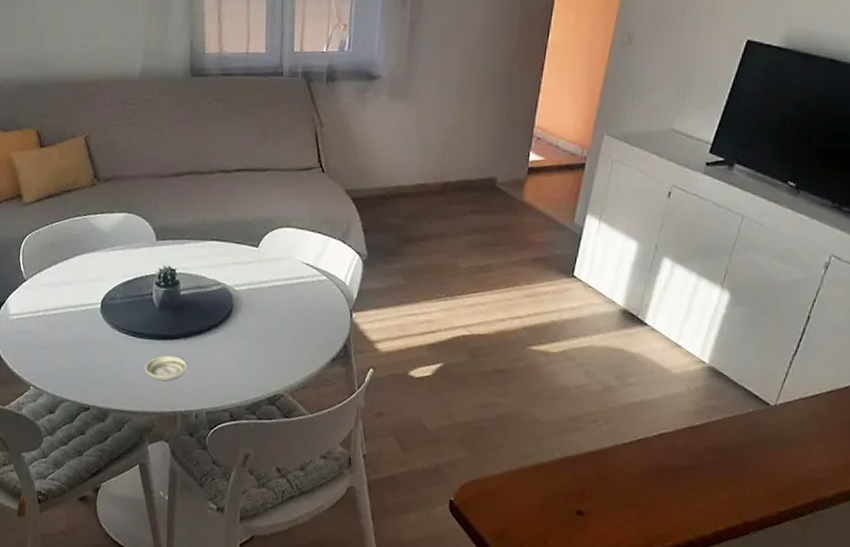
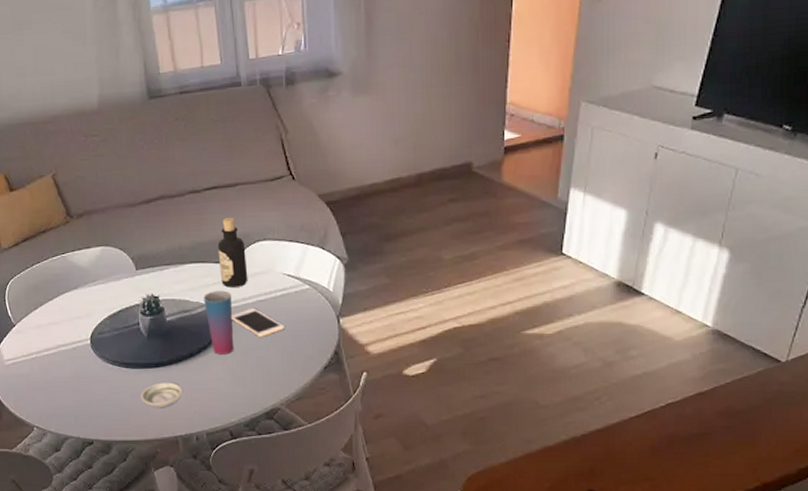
cup: none [220,270,249,335] -> present [203,290,234,355]
bottle: none [240,201,268,270] -> present [218,218,248,288]
cell phone: none [246,291,297,322] -> present [232,307,284,337]

